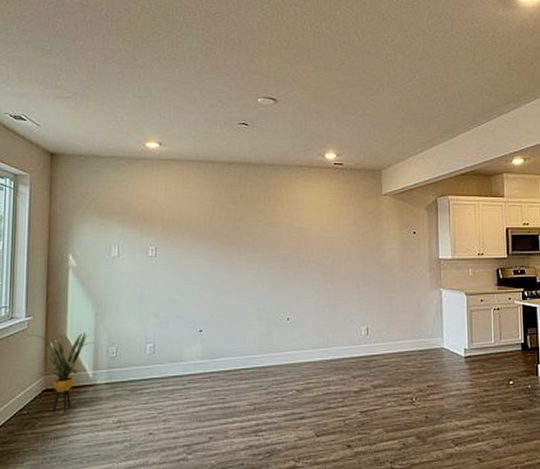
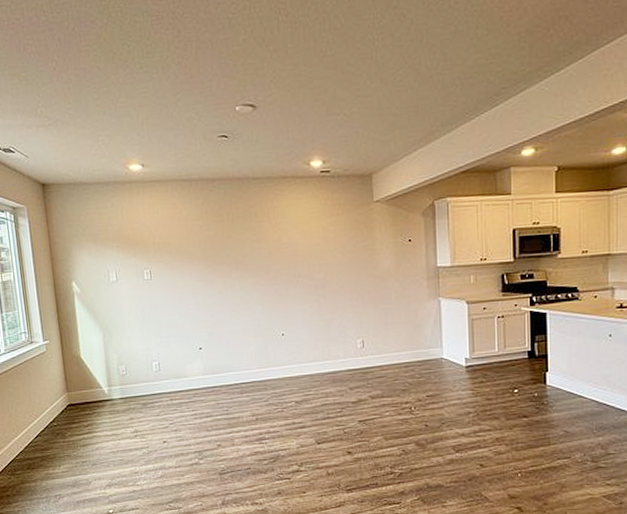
house plant: present [28,331,95,412] -> none [47,352,106,424]

